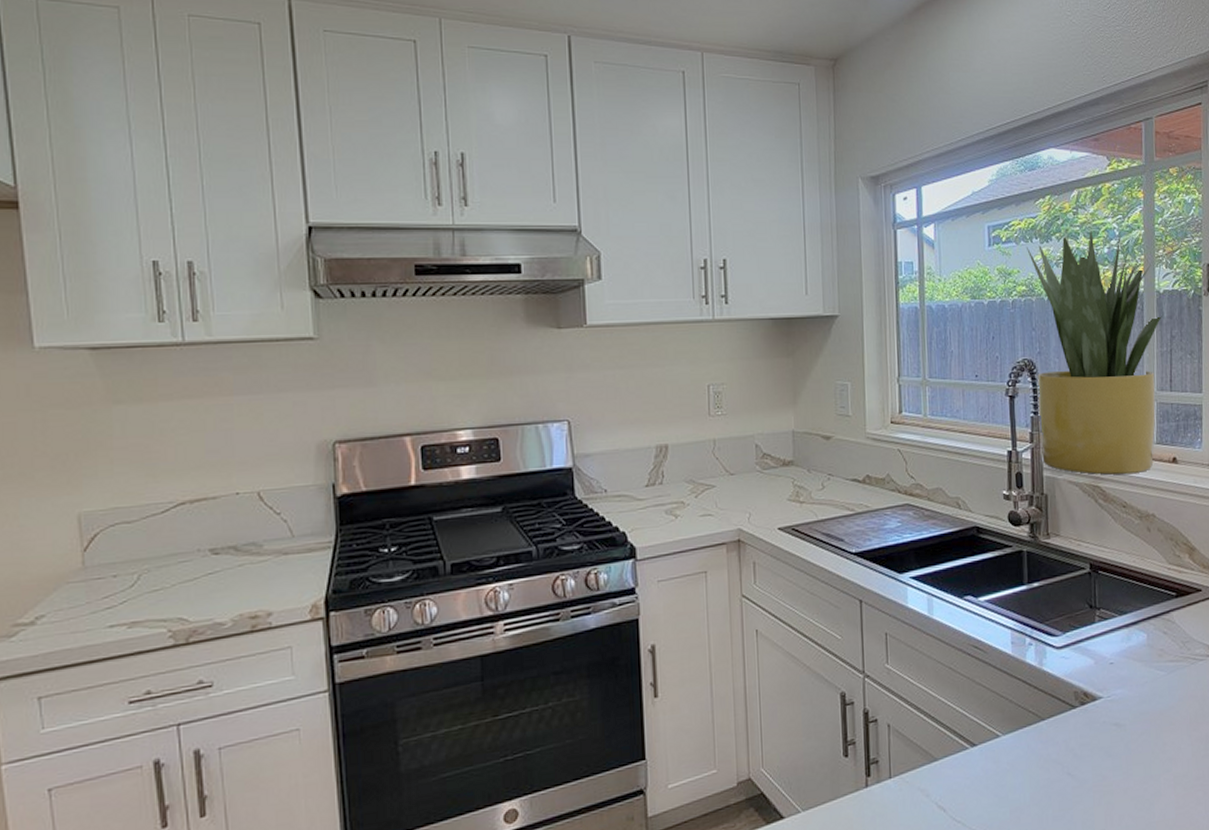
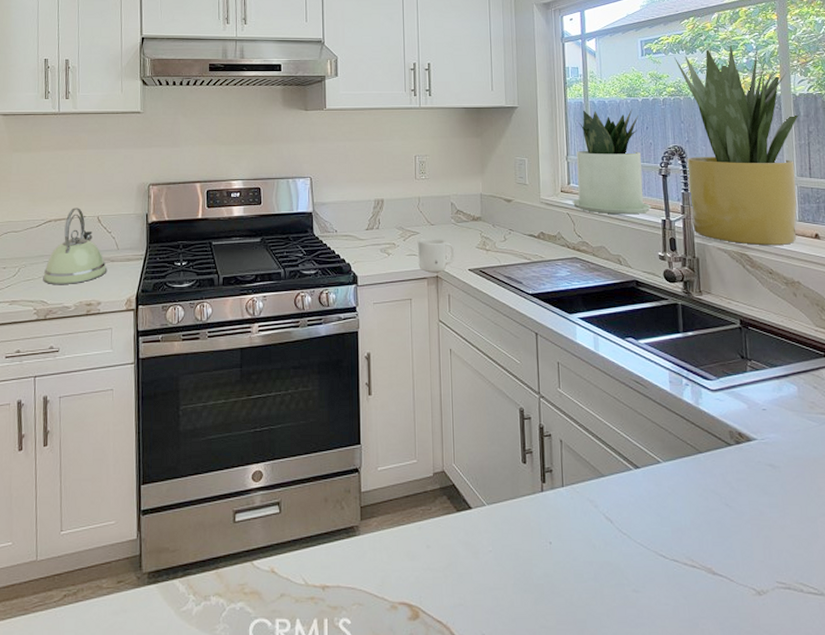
kettle: none [178,481,279,595] -> present [43,208,108,285]
mug: none [712,491,761,535] -> present [417,238,455,272]
planter: none [904,314,996,448] -> present [572,109,652,215]

